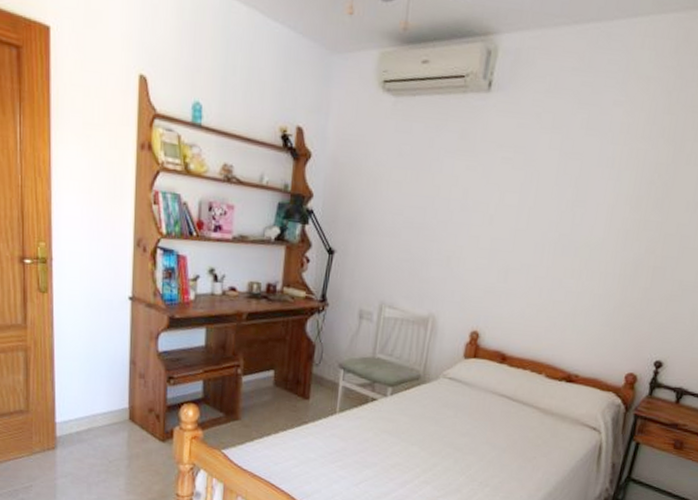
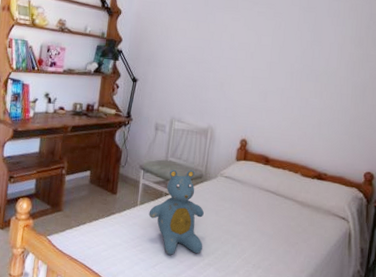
teddy bear: none [350,368,421,472] -> present [148,169,204,255]

